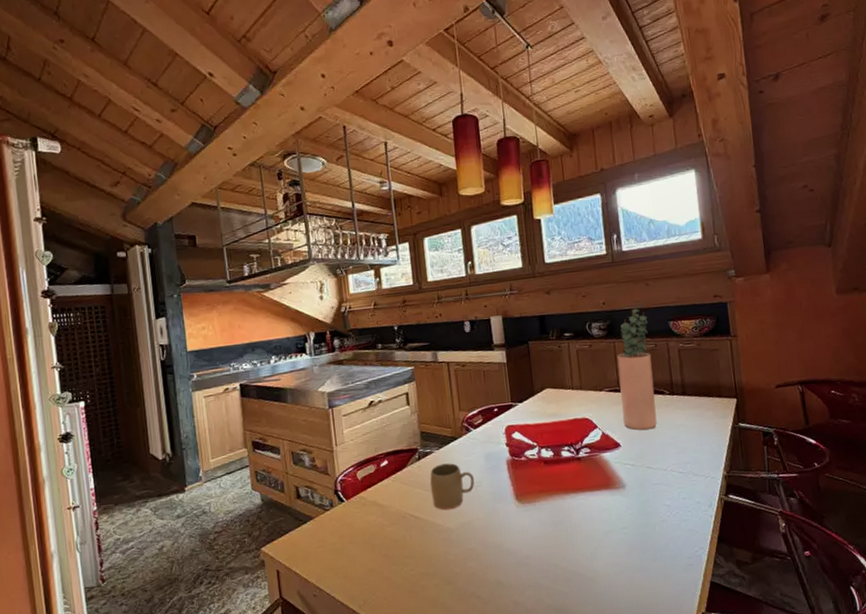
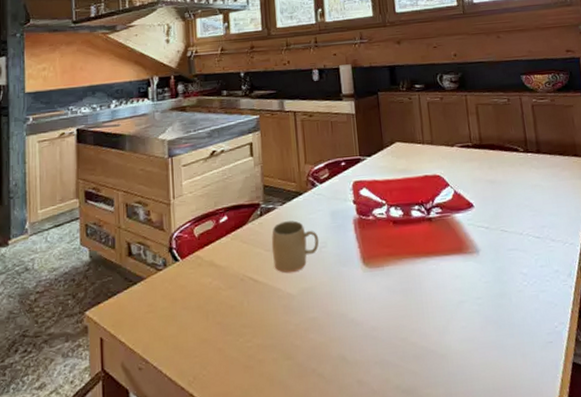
vase: present [616,303,657,431] -> none [468,55,512,190]

